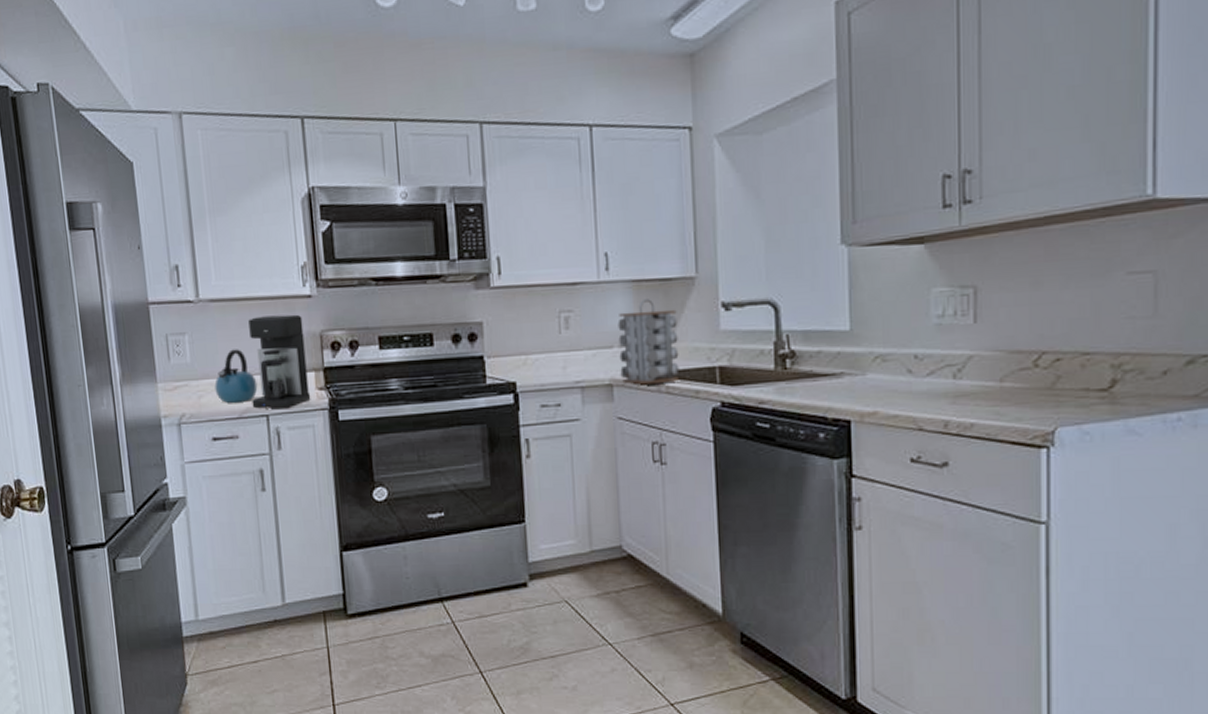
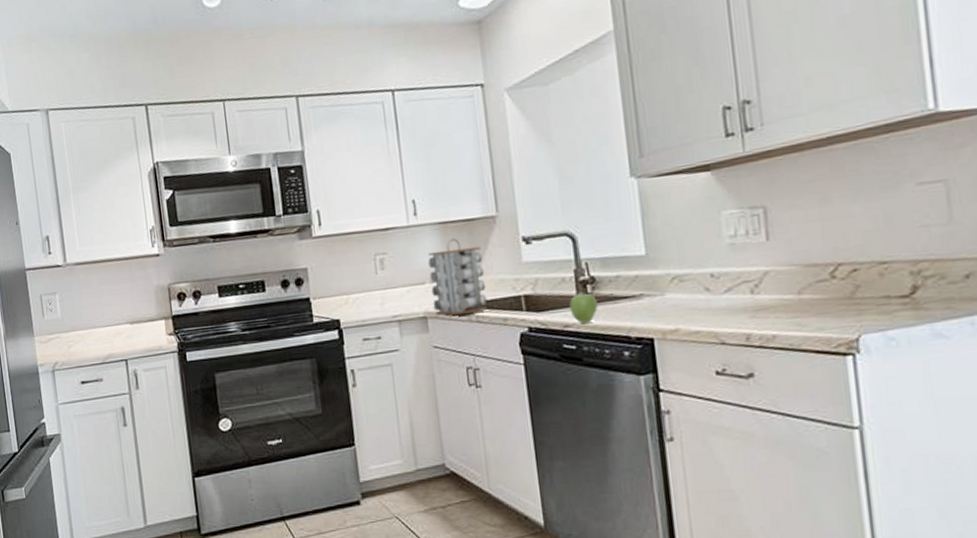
kettle: present [214,349,258,403] -> none [81,304,118,351]
coffee maker: present [248,314,311,409] -> none [107,271,163,355]
fruit: none [766,363,796,401] -> present [569,288,598,324]

